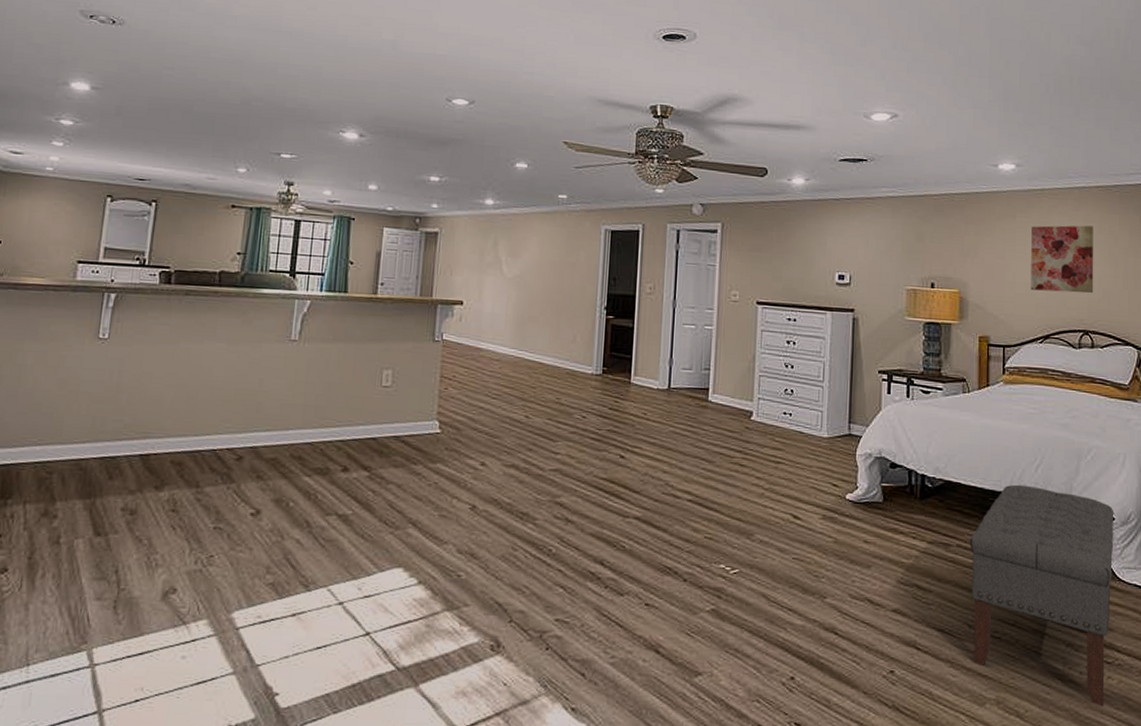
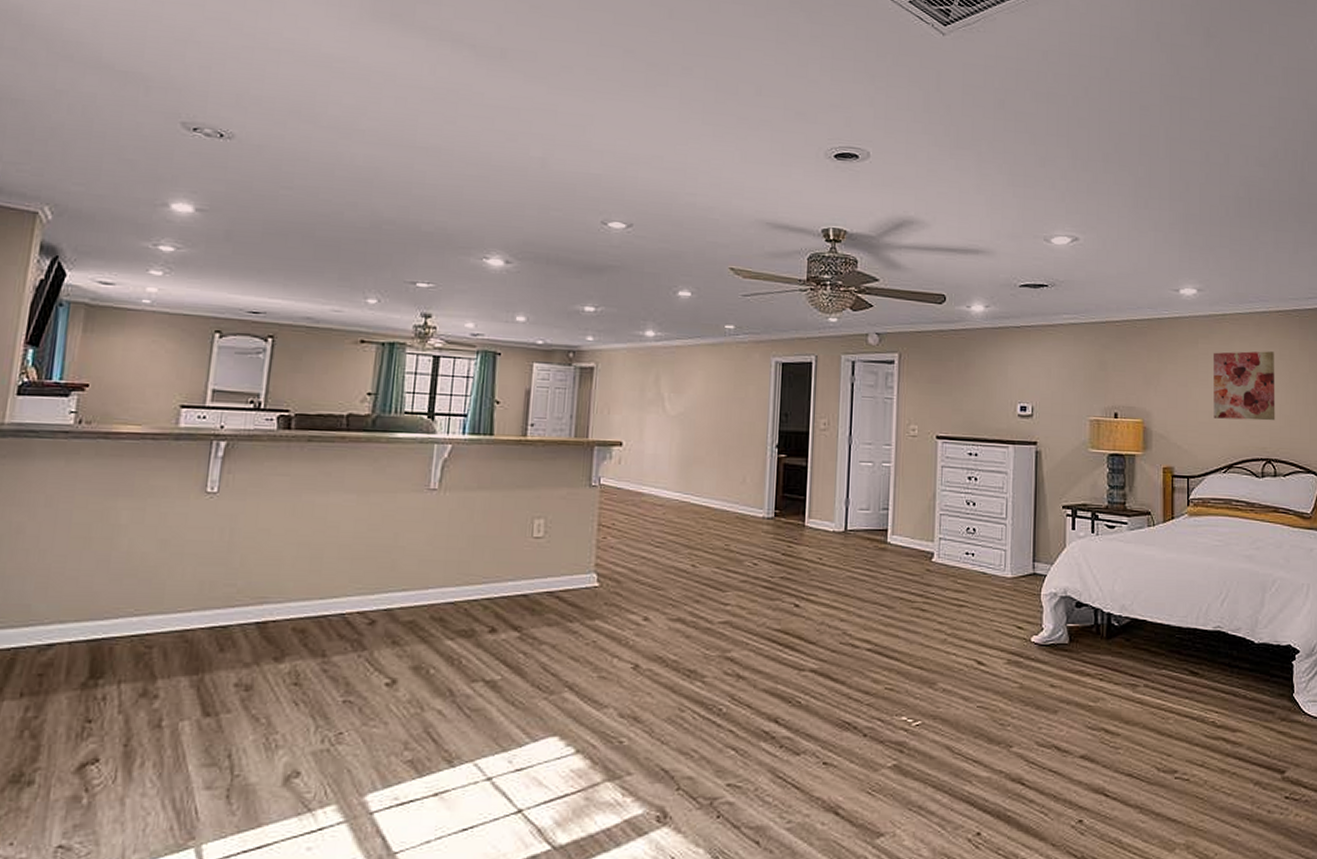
bench: present [969,484,1115,707] -> none [1157,619,1299,846]

